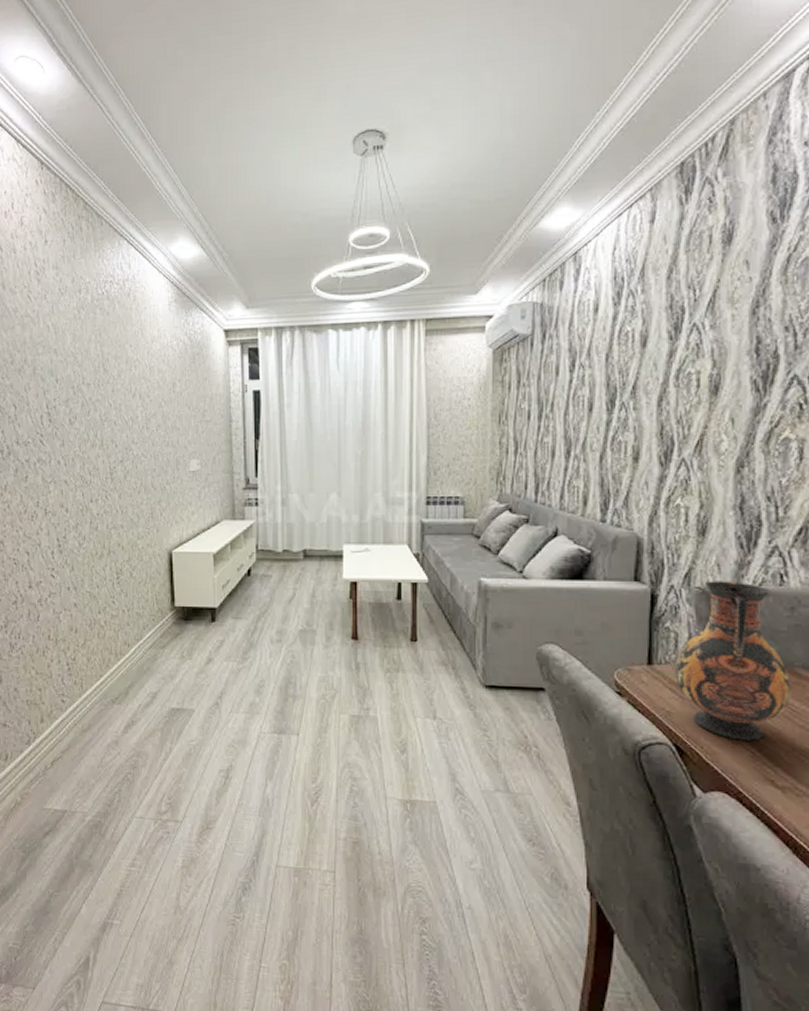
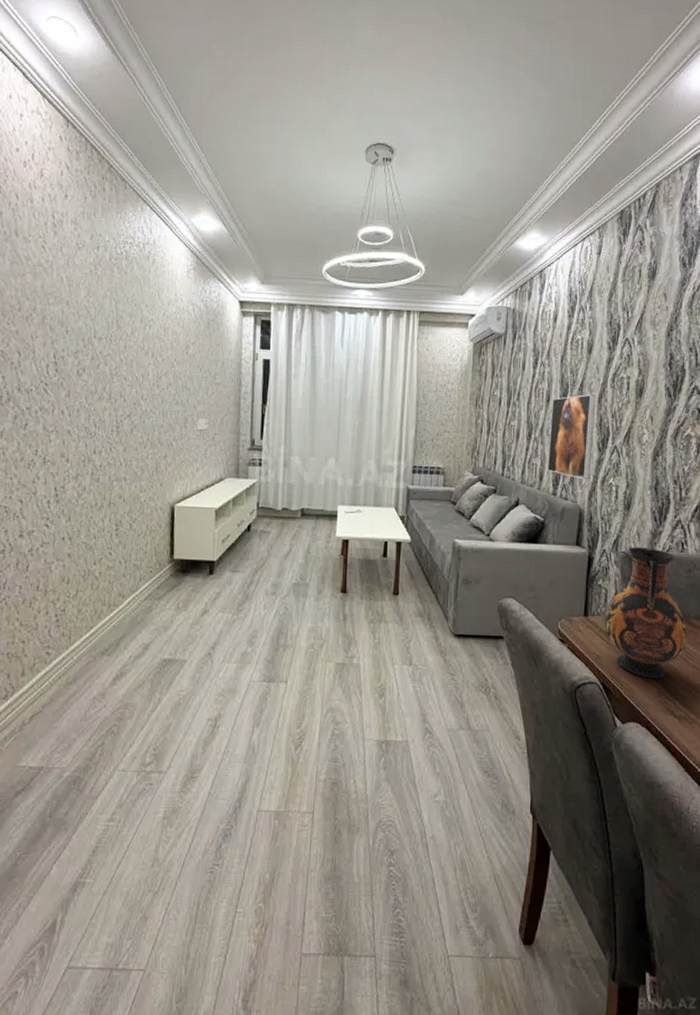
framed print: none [593,398,654,502] -> present [548,394,596,480]

